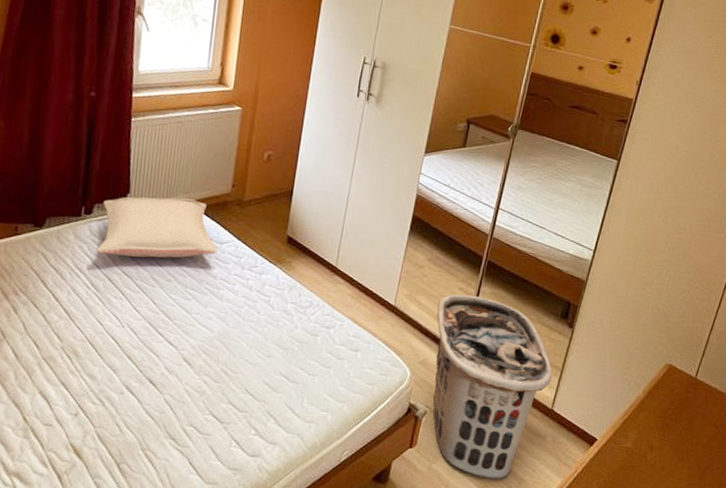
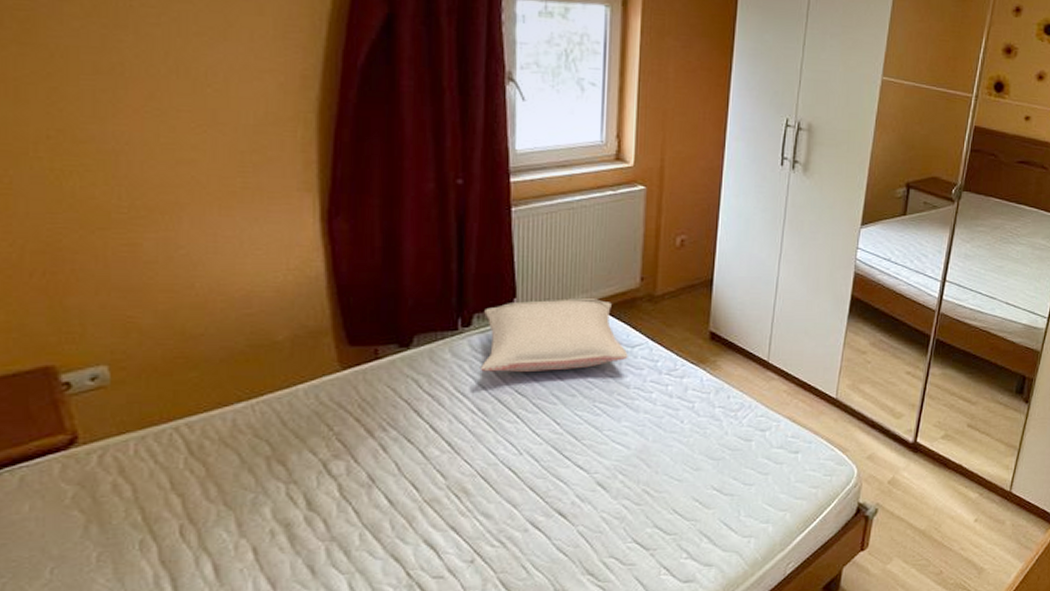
clothes hamper: present [432,294,553,480] -> none [883,378,1009,574]

